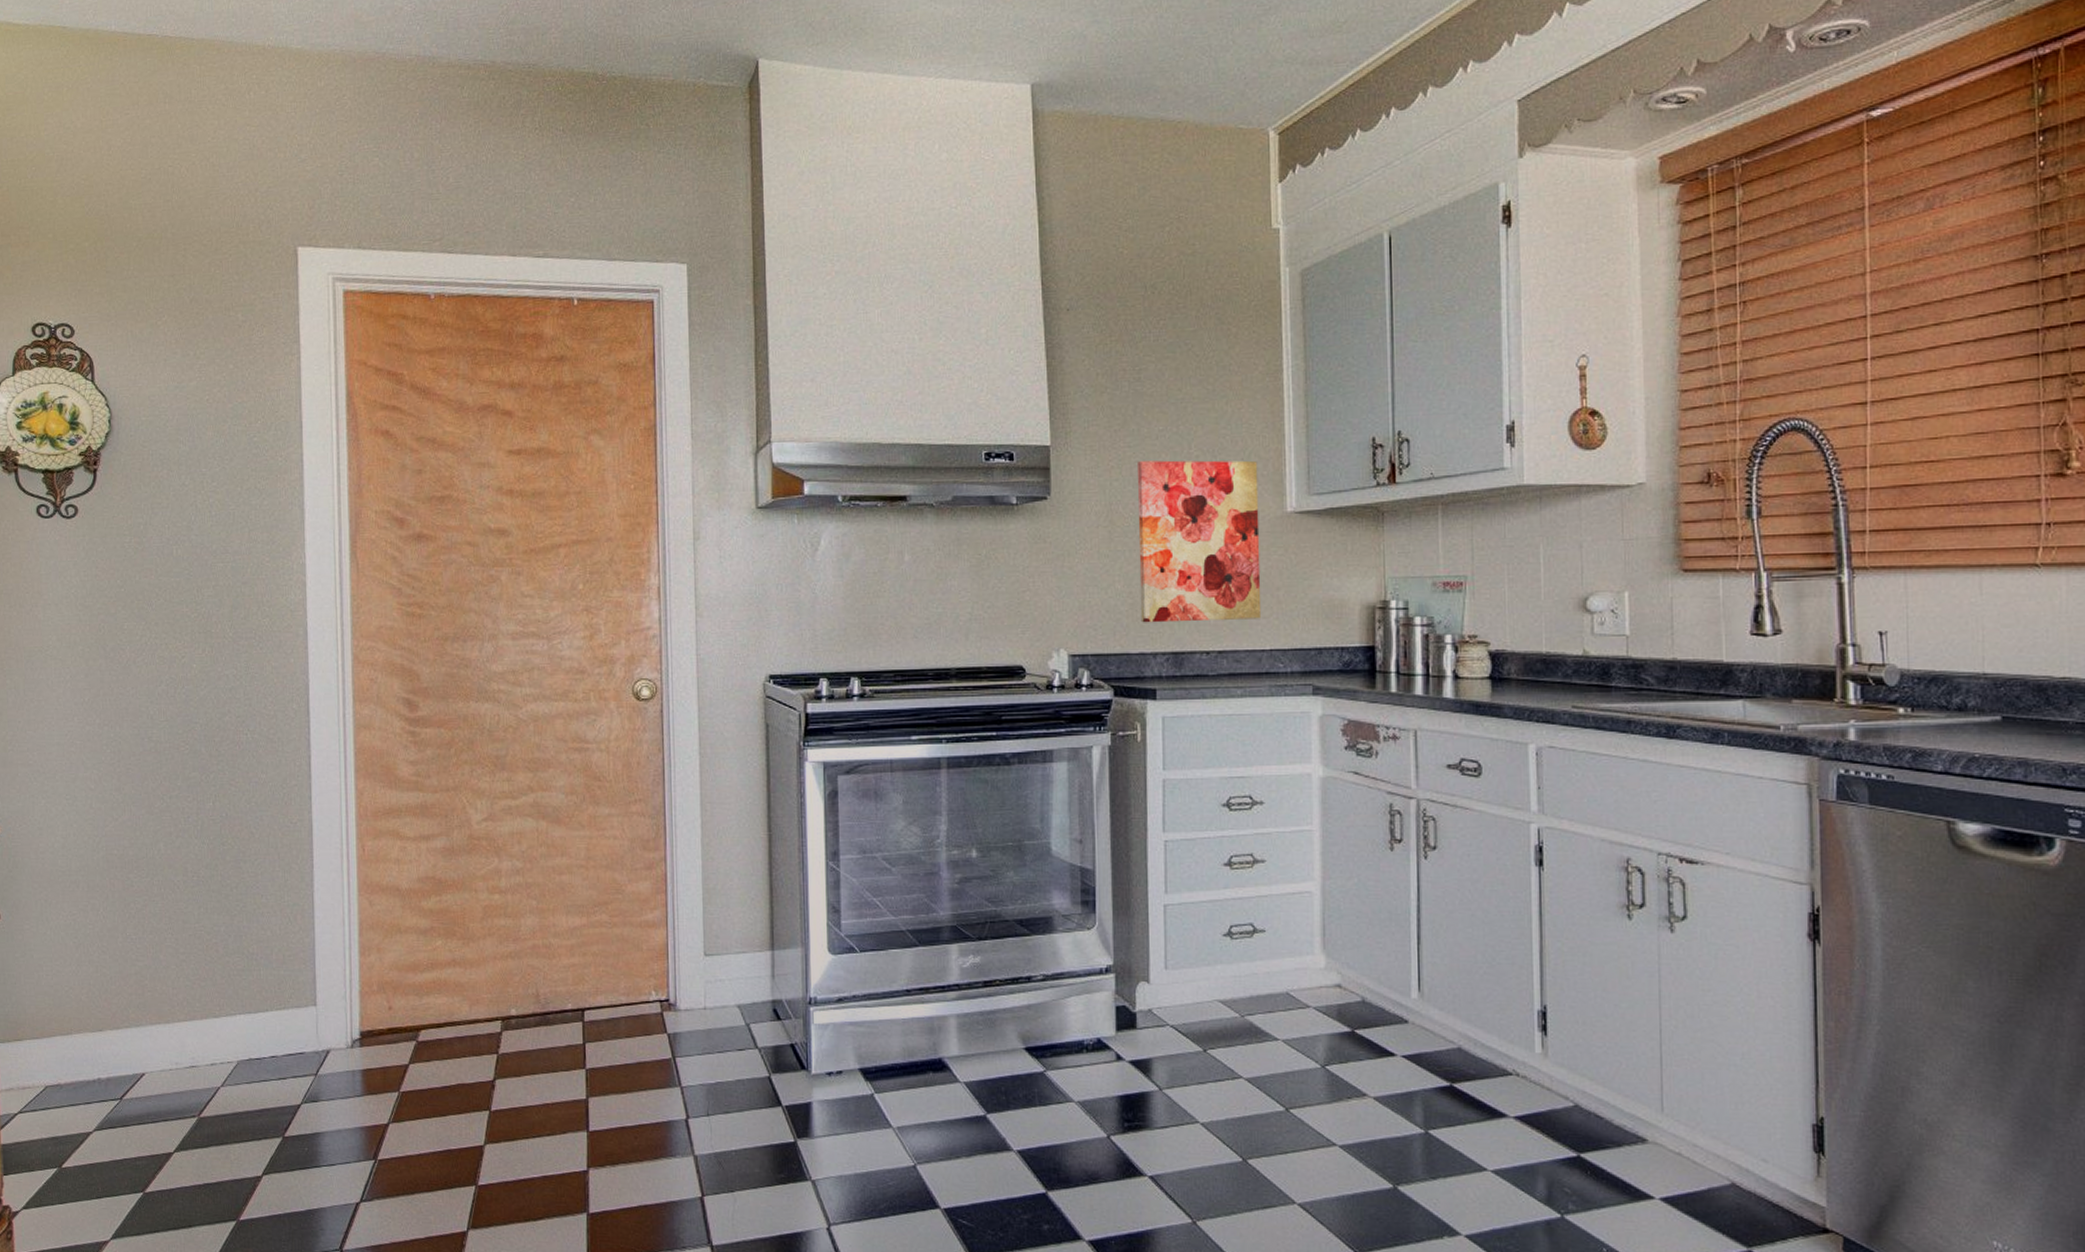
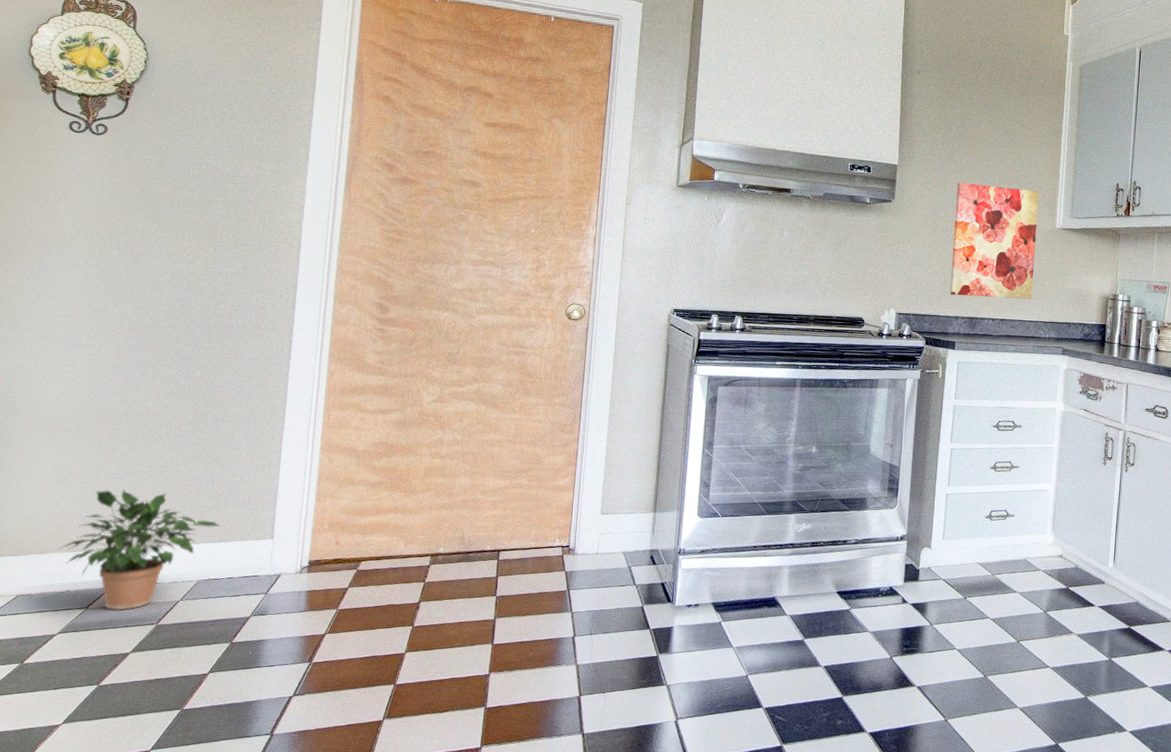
potted plant: none [83,952,256,1101] -> present [58,489,221,611]

